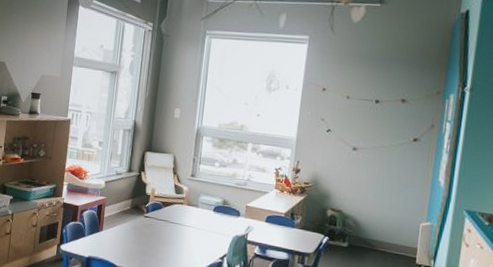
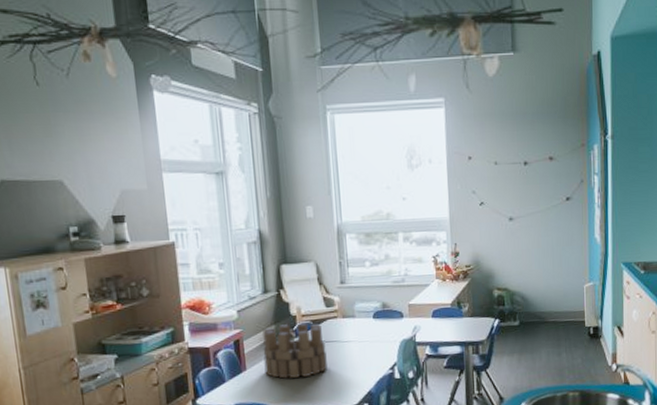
building block set: none [116,200,169,248] -> present [262,323,327,379]

